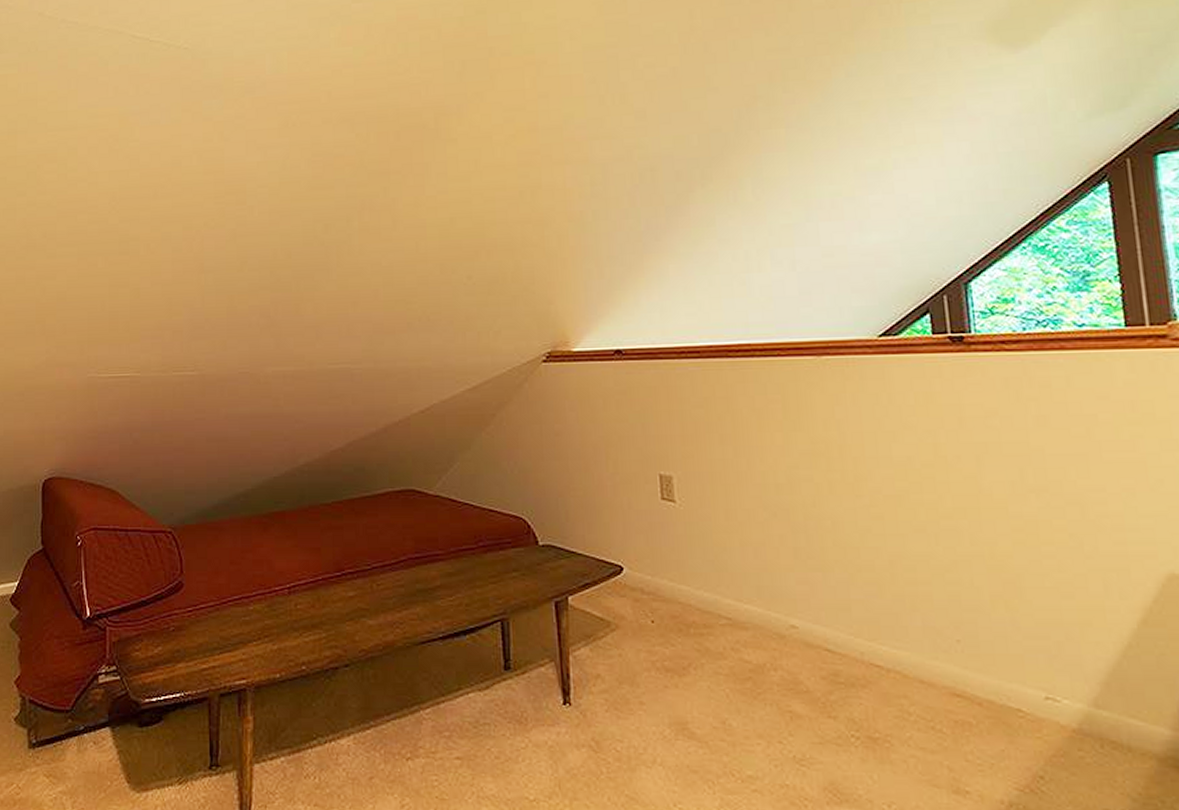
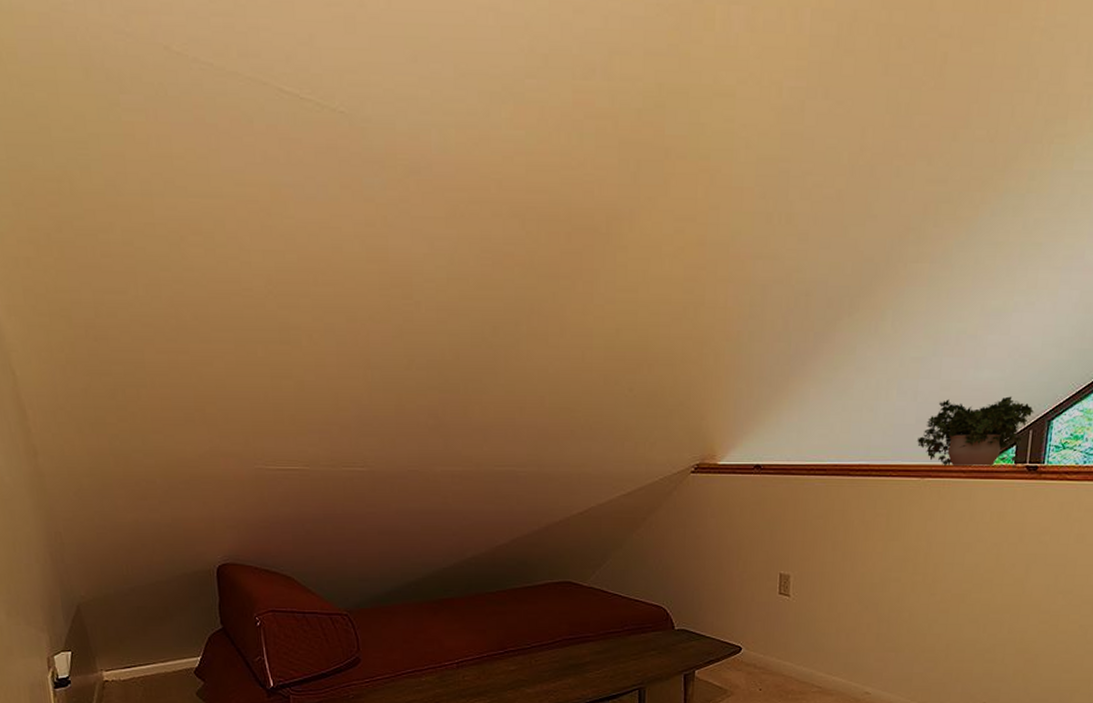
potted plant: none [803,259,946,342] -> present [916,396,1035,469]

